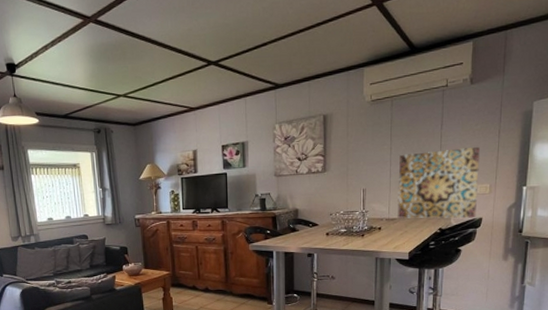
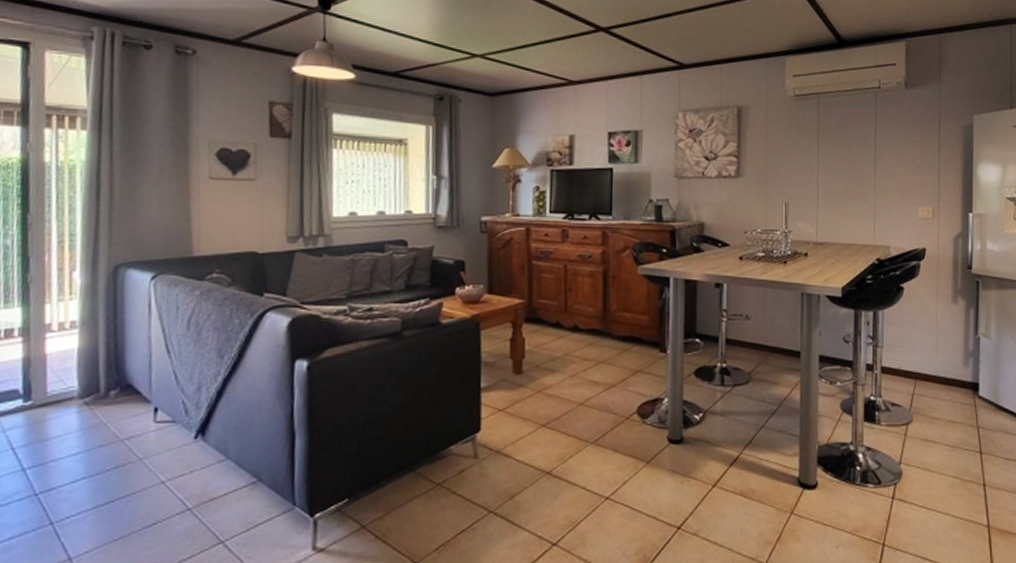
wall art: present [397,146,481,219] -> none [827,161,920,248]

